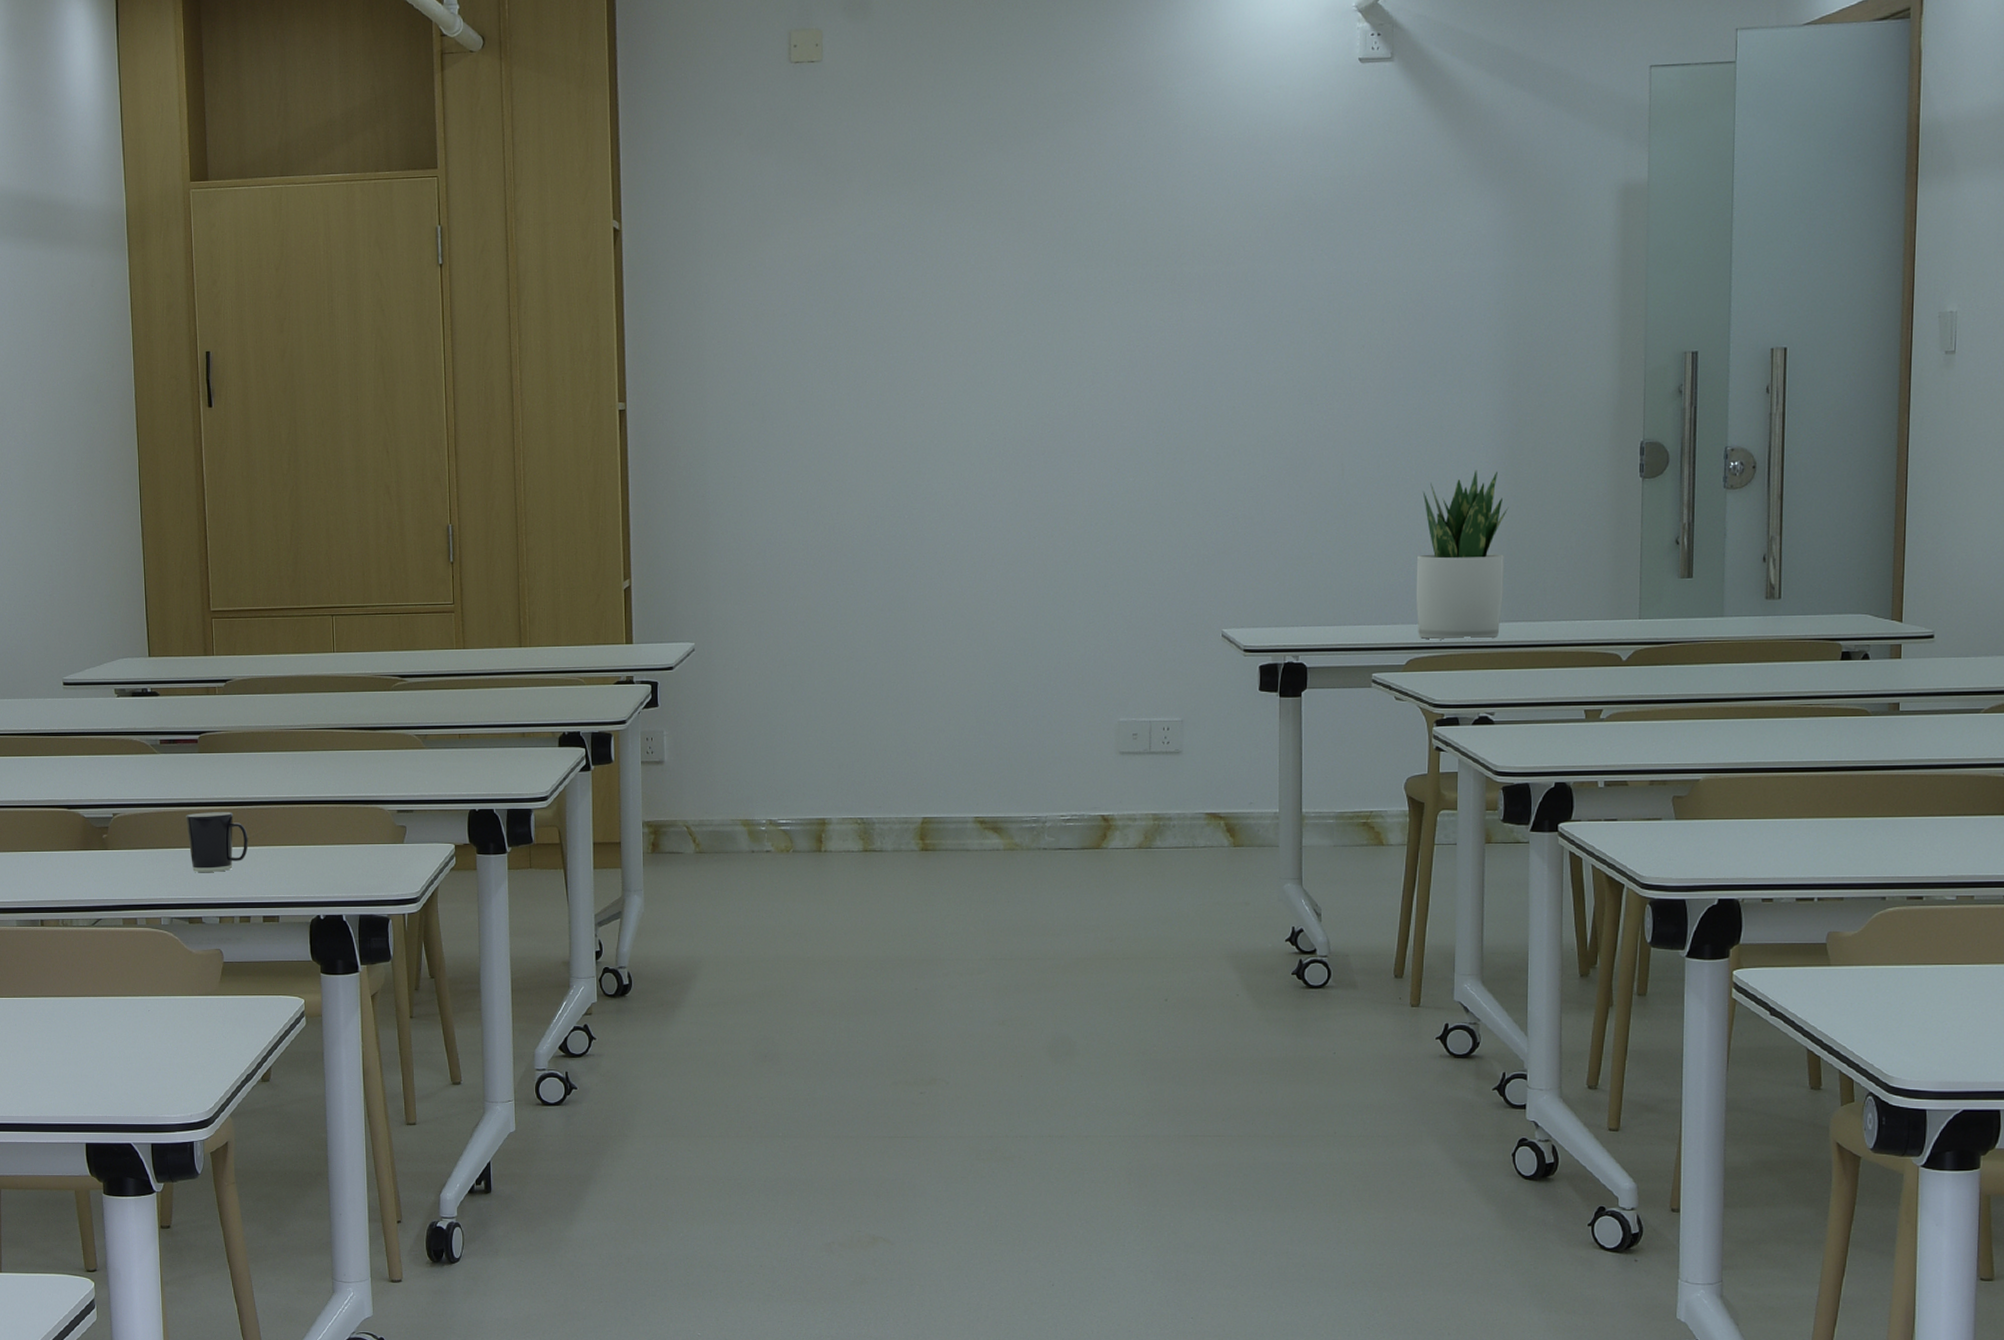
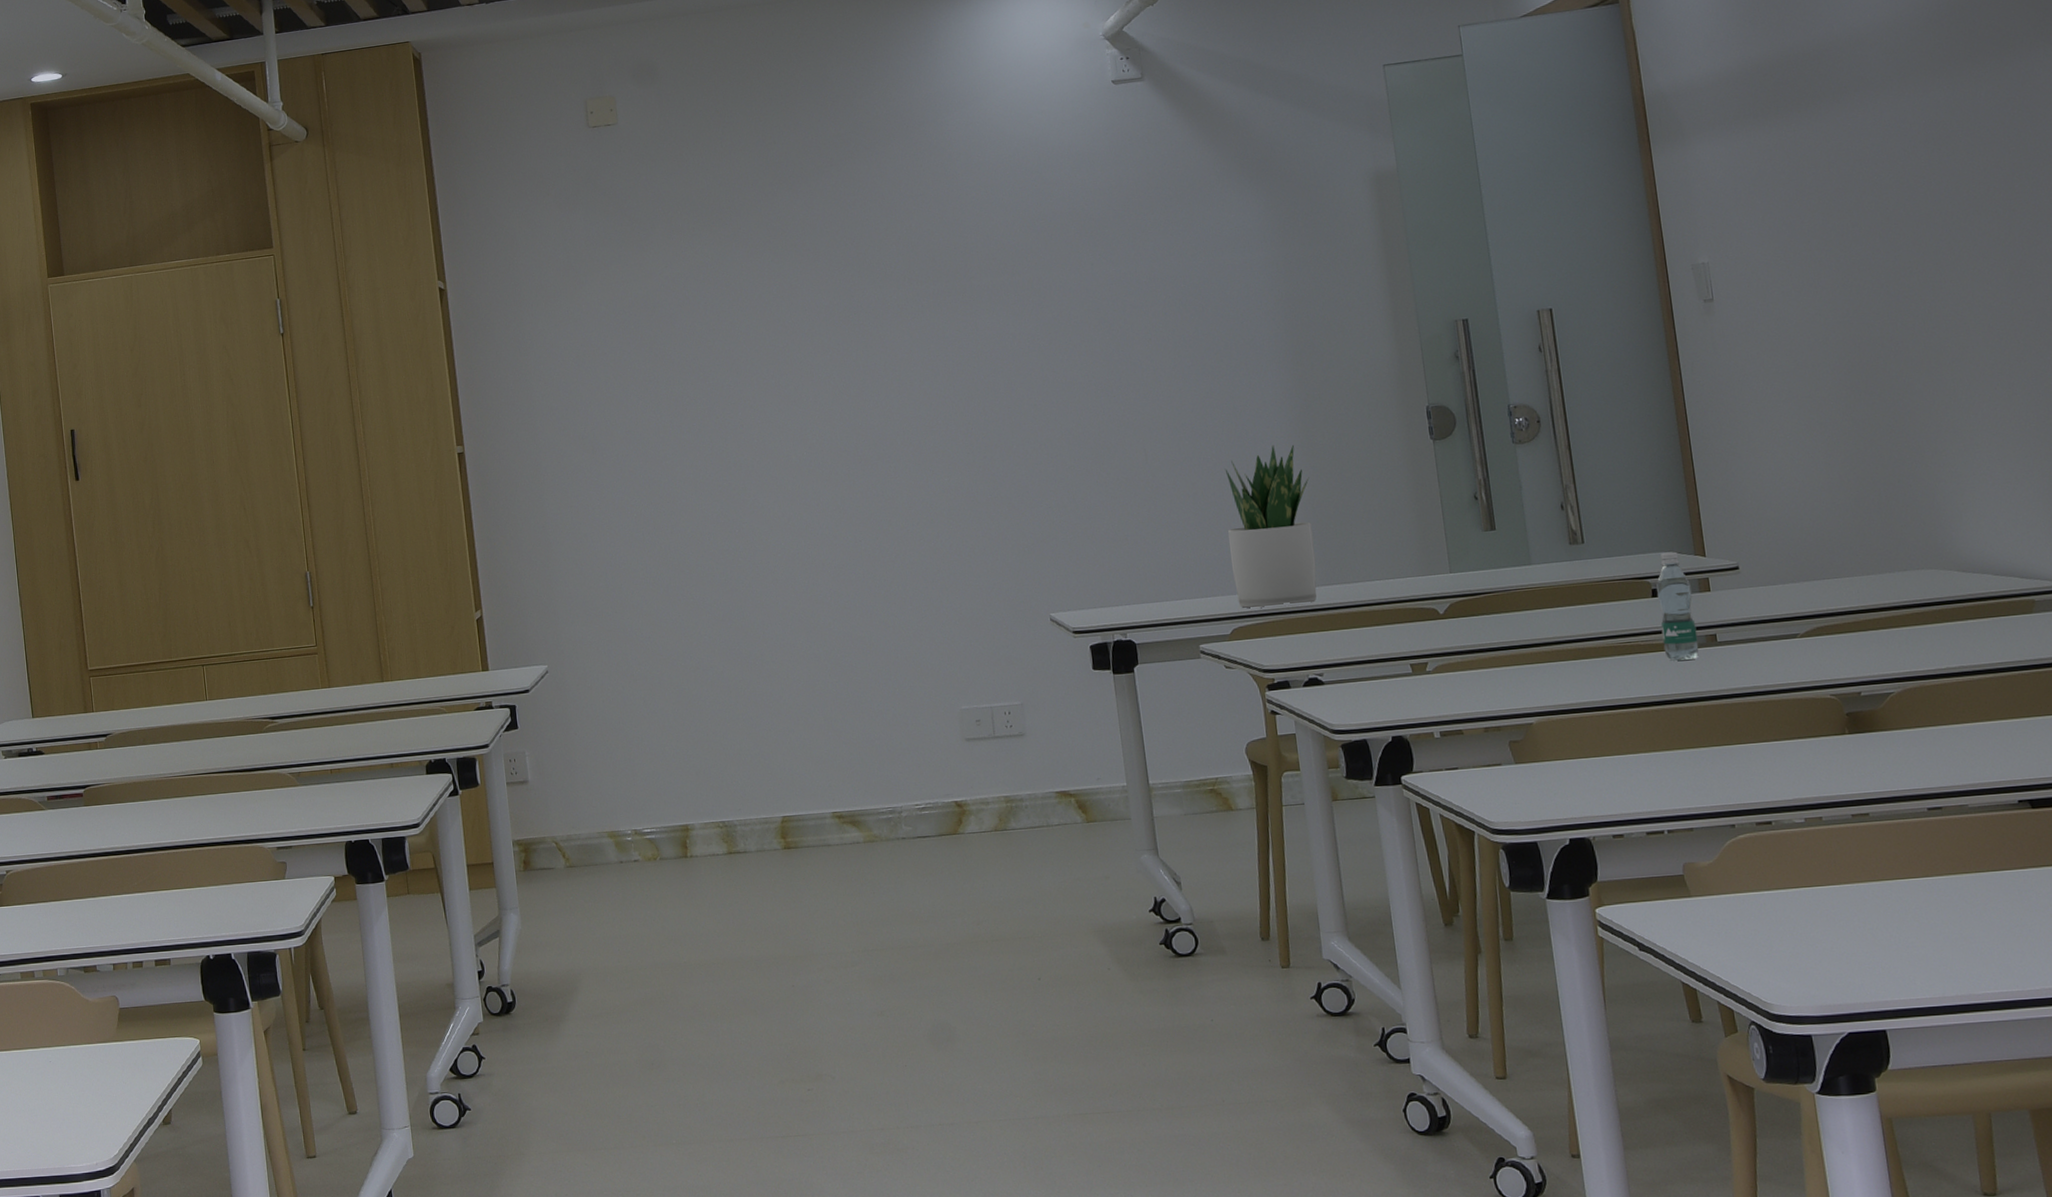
mug: present [186,812,249,872] -> none [75,861,137,922]
bottle: none [1844,614,1882,727] -> present [1655,551,1699,661]

